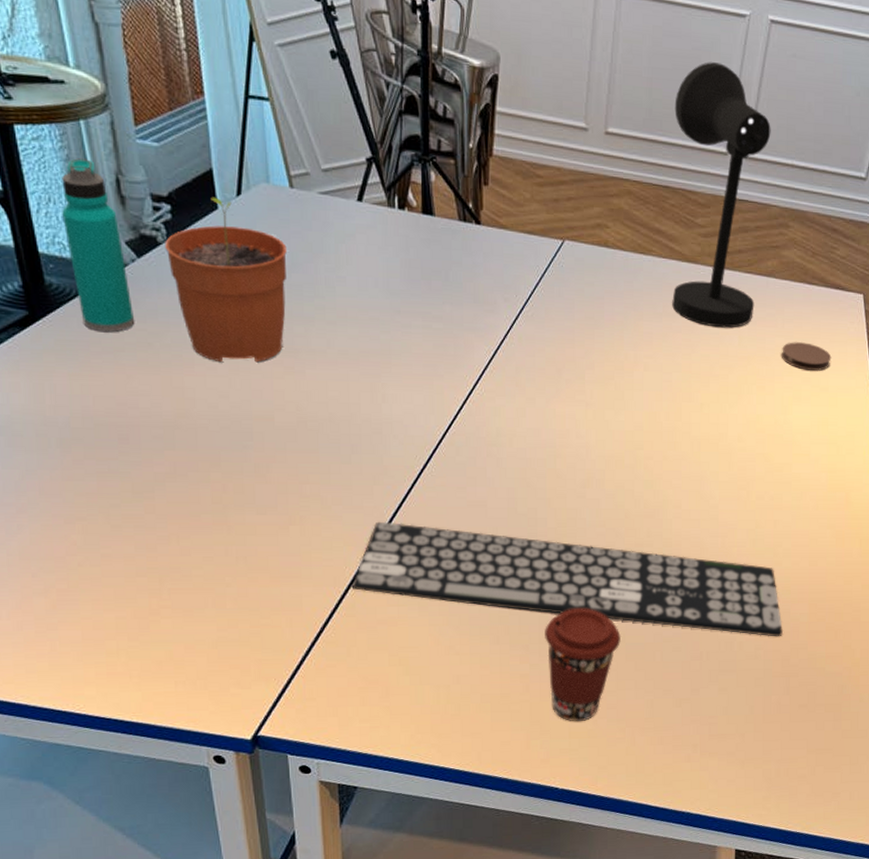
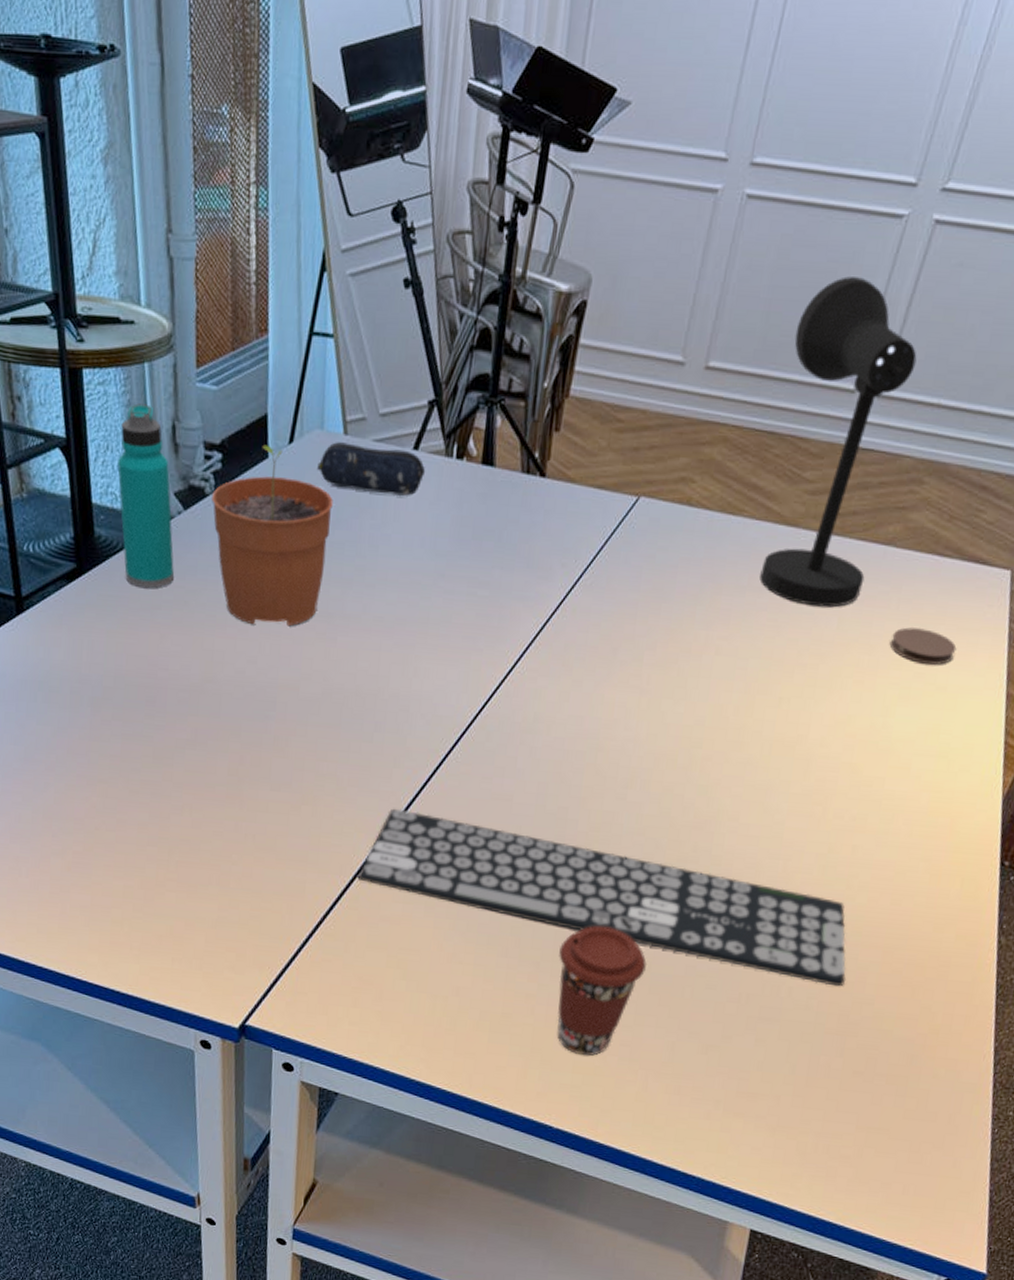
pencil case: none [267,194,372,243] -> present [317,442,426,497]

